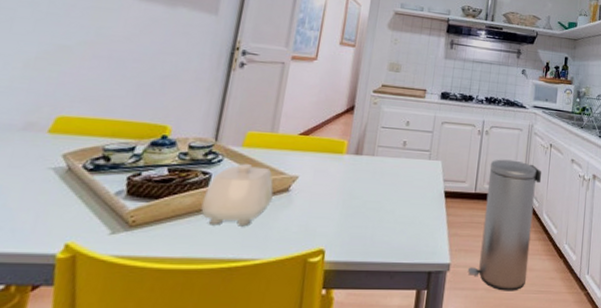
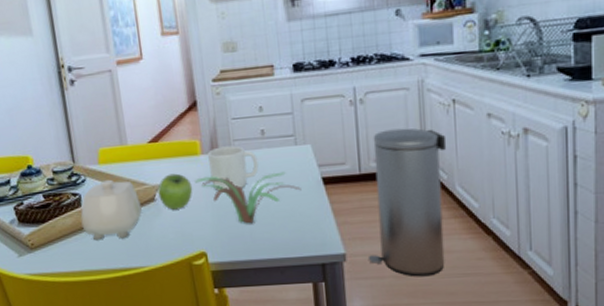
fruit: none [293,167,330,203] -> present [157,173,193,210]
plant: none [333,175,426,226] -> present [195,171,302,224]
mug: none [348,150,395,192] -> present [207,145,259,191]

